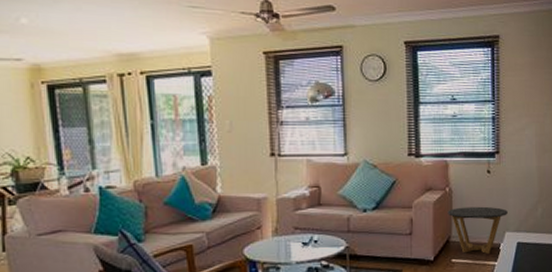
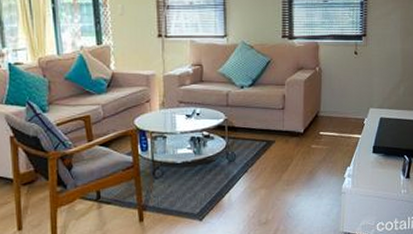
side table: present [447,206,508,254] -> none [317,84,372,128]

